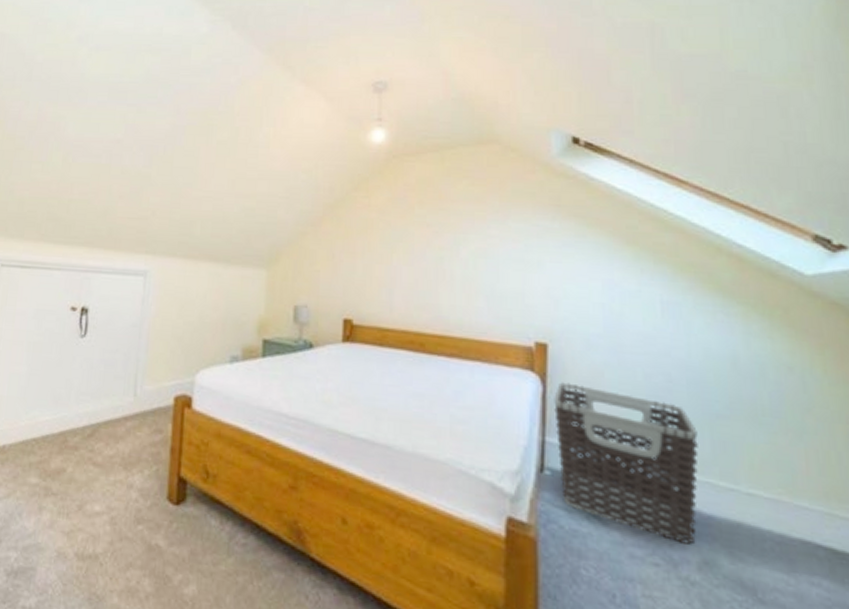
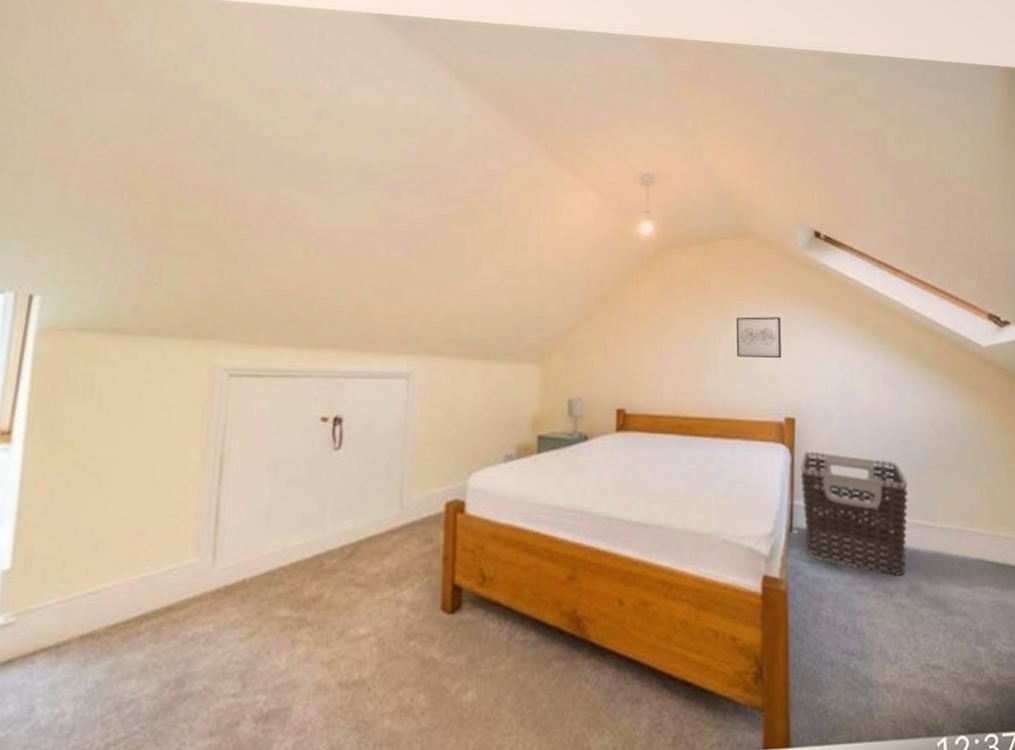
wall art: none [478,229,531,275] -> present [737,316,781,358]

